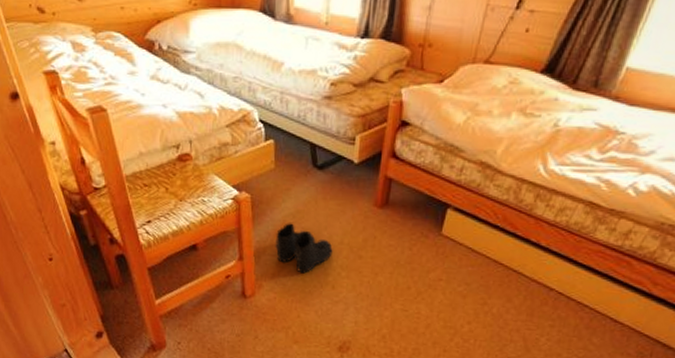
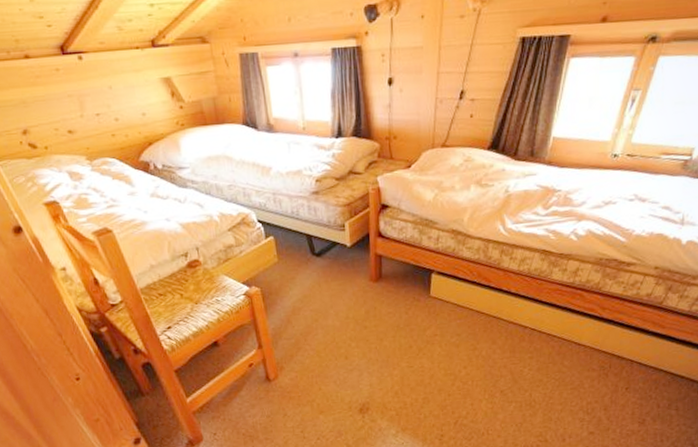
boots: present [275,223,333,274] -> none [288,307,341,351]

